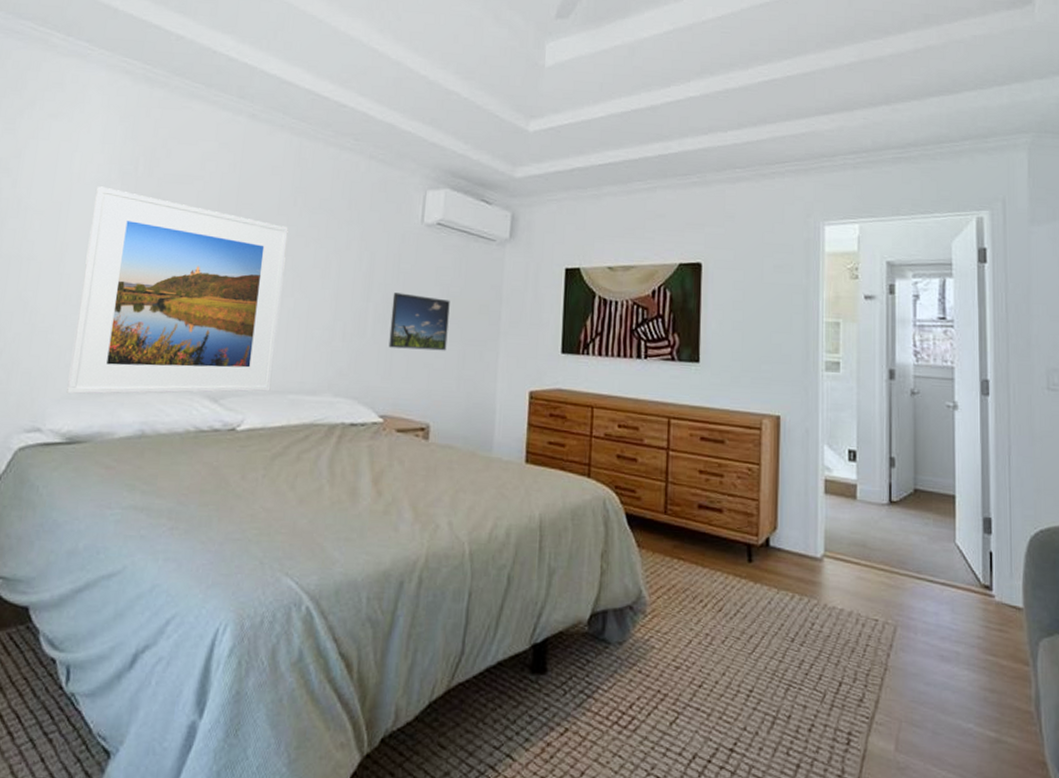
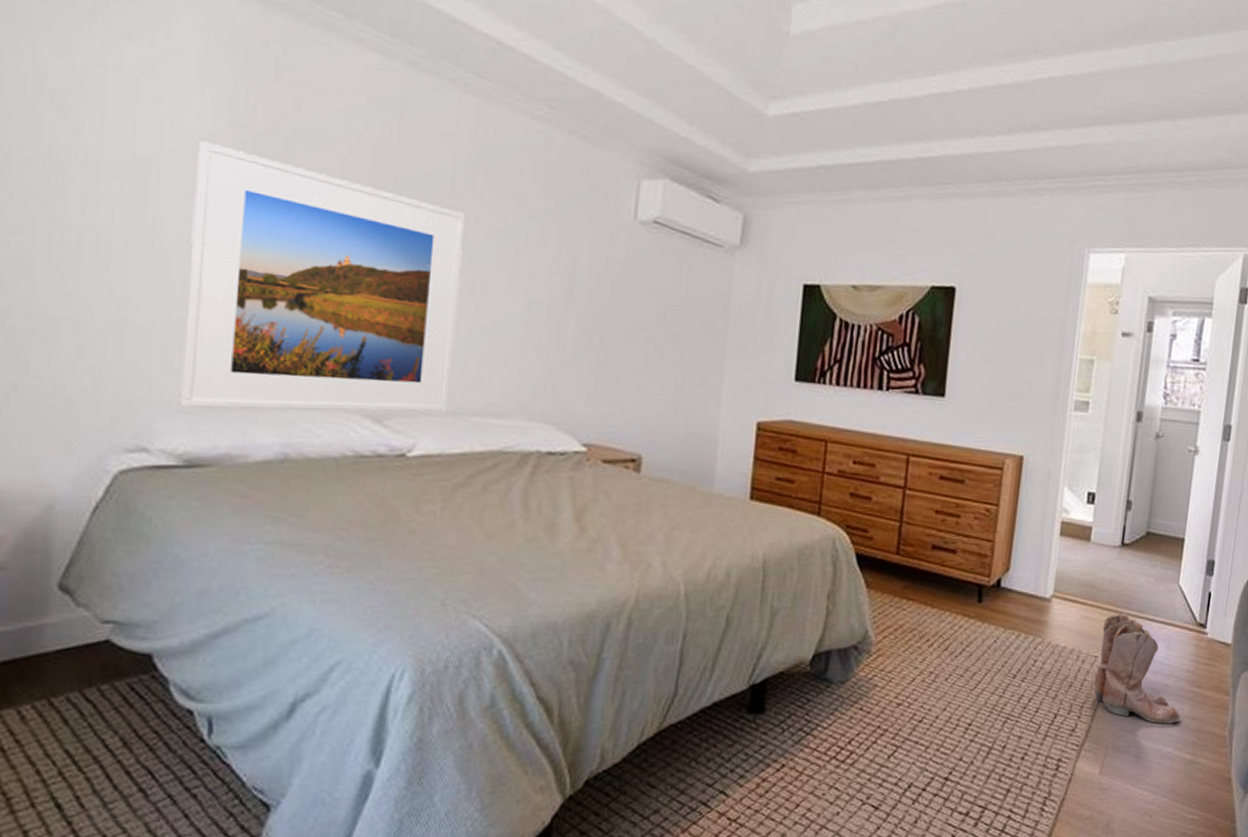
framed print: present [388,293,450,351] -> none [593,302,668,373]
boots: none [877,573,978,696] -> present [1094,613,1181,724]

